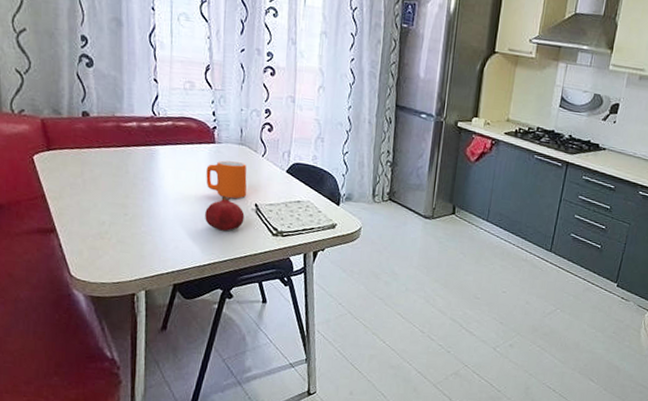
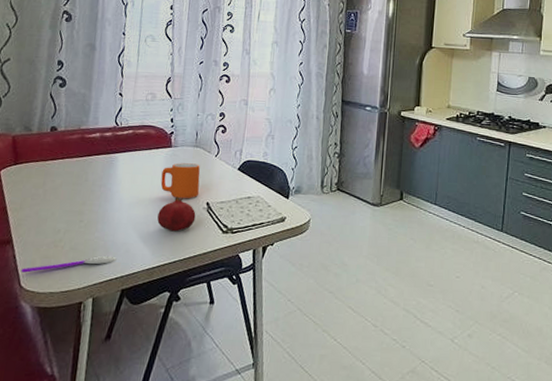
spoon: none [69,250,166,263] -> present [21,255,117,273]

